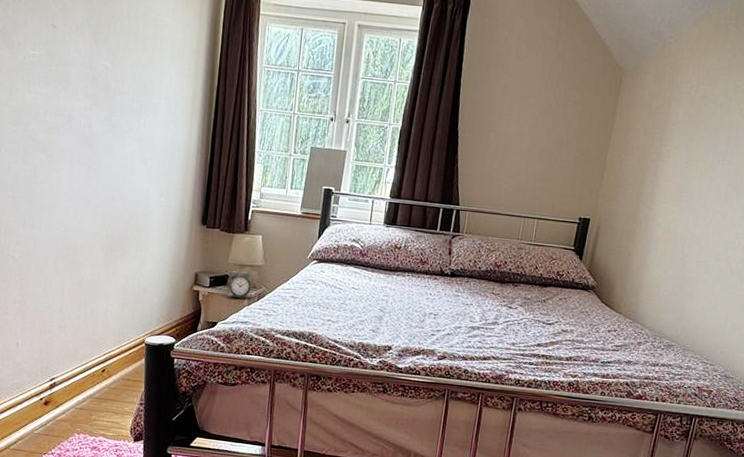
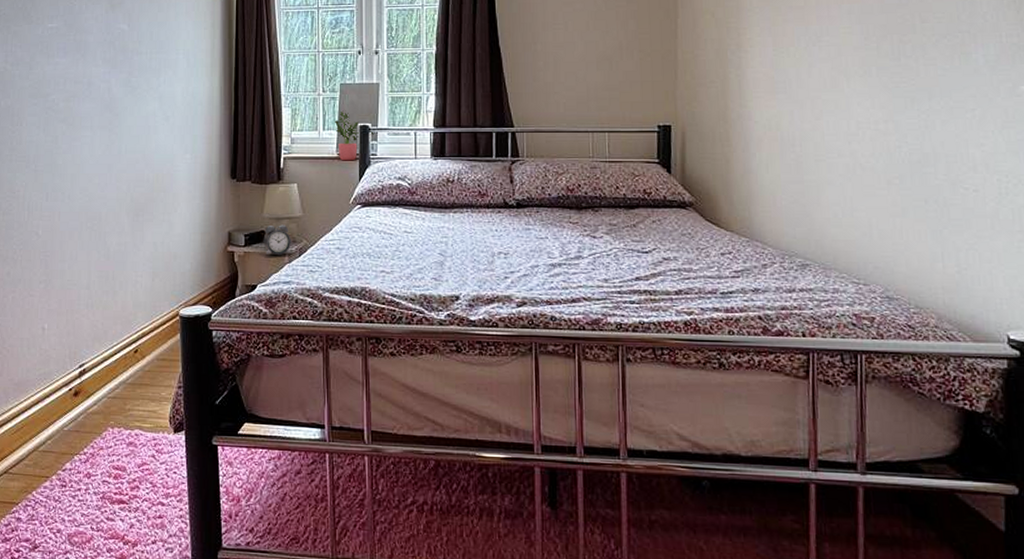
potted plant: none [301,172,336,220] -> present [334,110,374,161]

